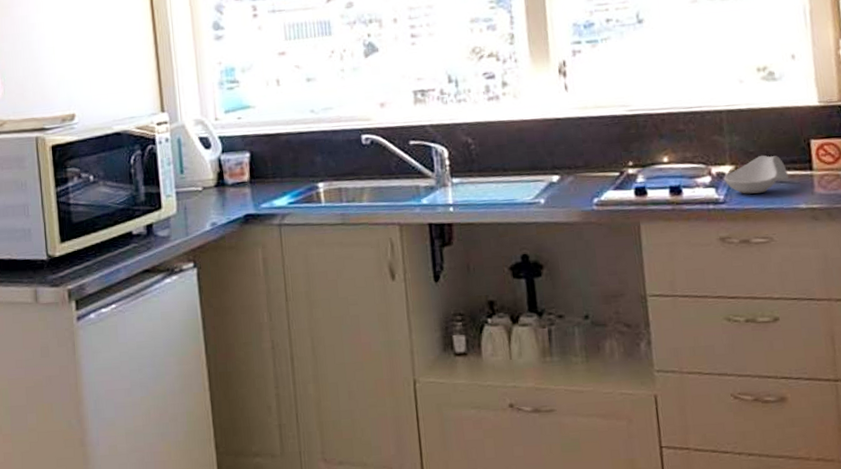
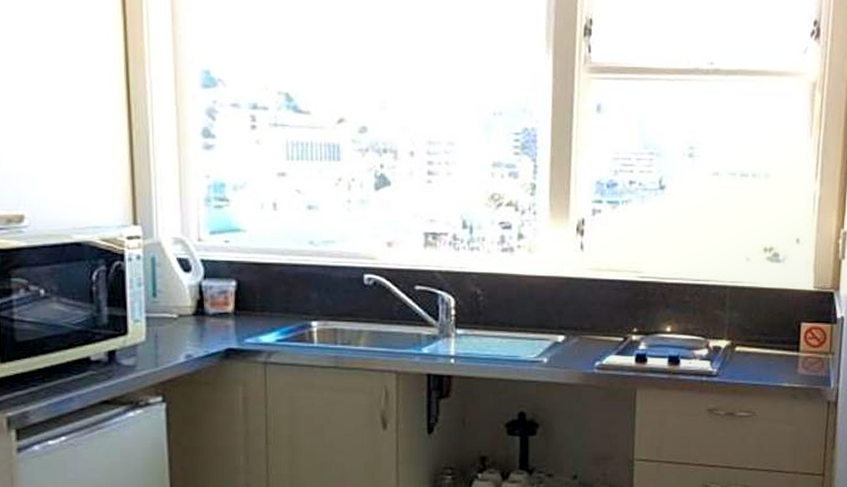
spoon rest: present [724,155,789,194] -> none [719,333,777,369]

